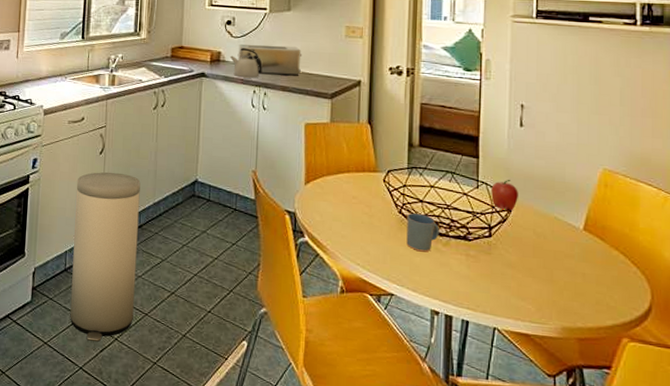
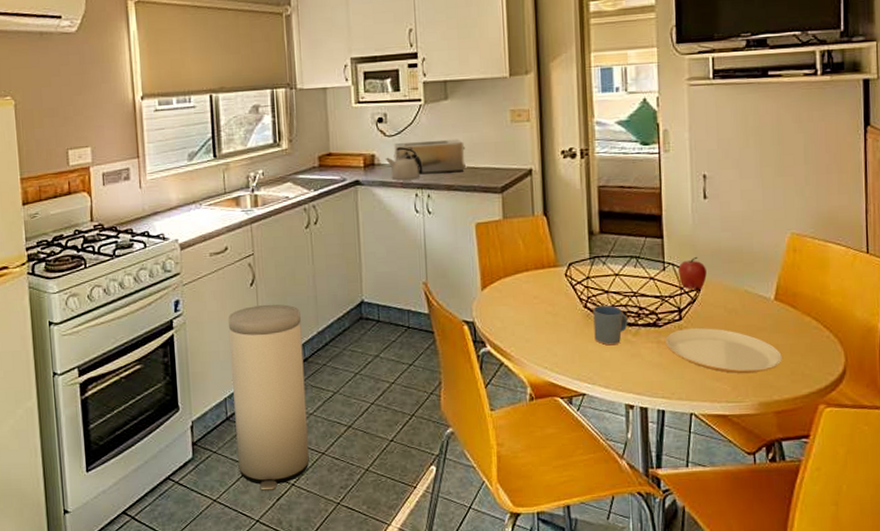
plate: none [474,246,588,298] -> present [665,327,782,374]

